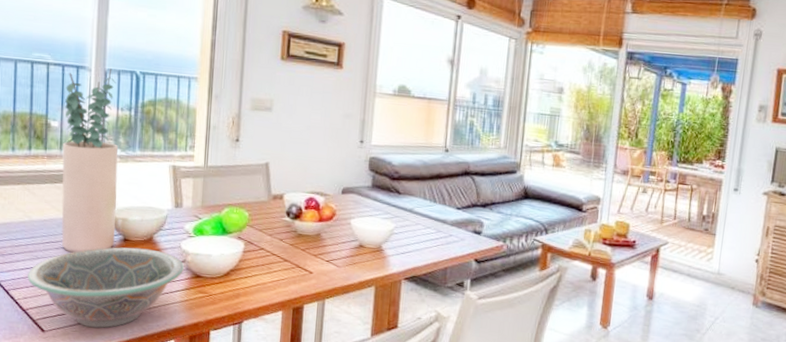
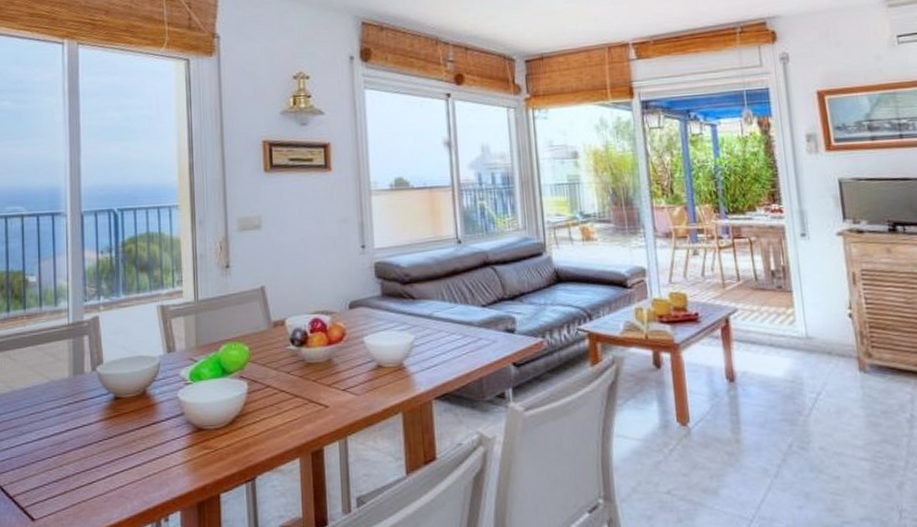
decorative bowl: present [27,247,184,328] -> none [13,405,183,509]
vase: present [61,68,119,253] -> none [42,210,105,422]

